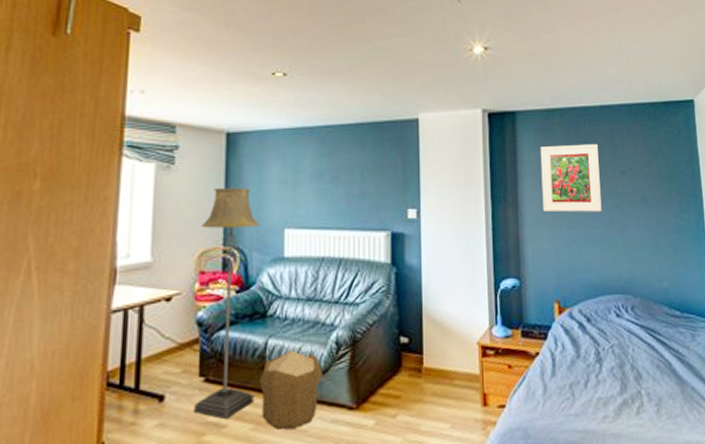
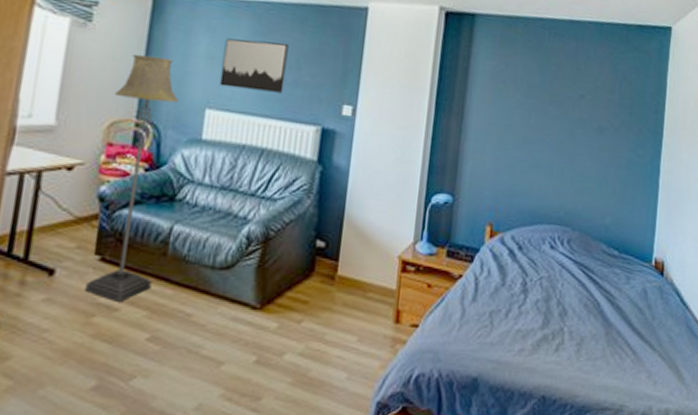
pouf: present [259,349,323,430] -> none [158,238,229,321]
wall art: none [294,161,352,206] -> present [219,38,289,93]
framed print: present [540,144,602,212] -> none [490,56,559,135]

